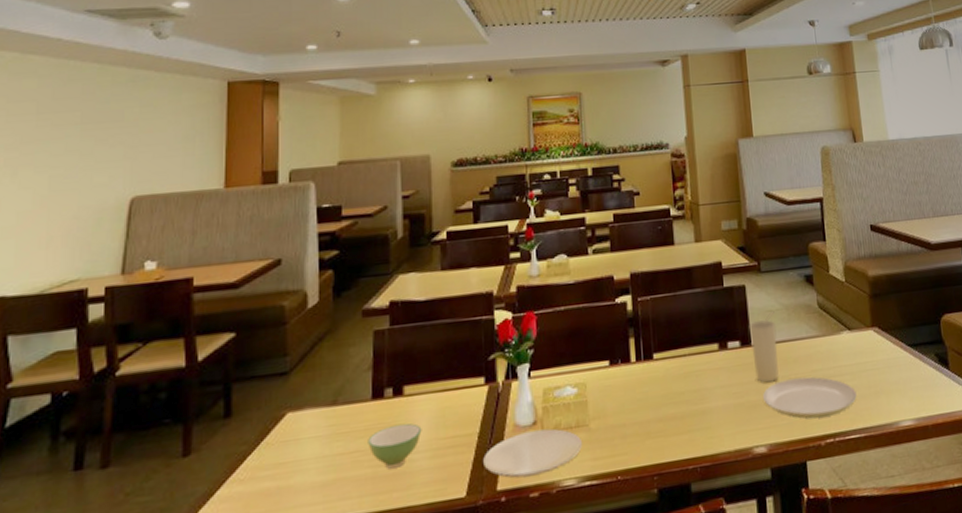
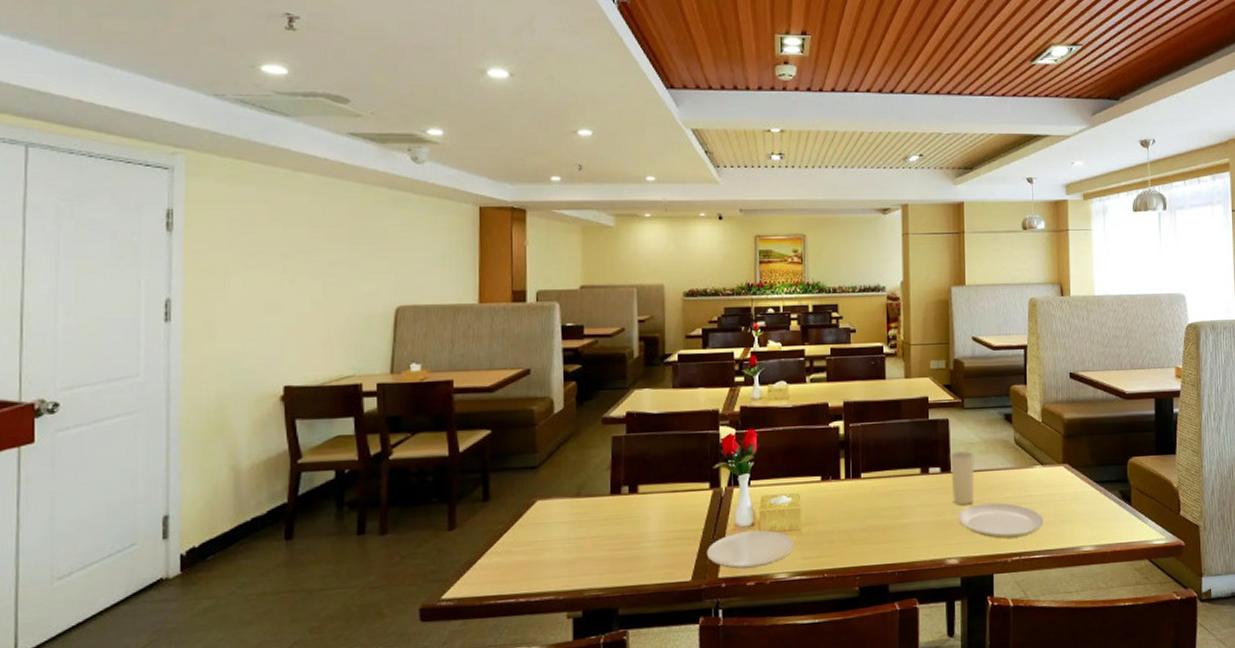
bowl: present [368,423,422,469] -> none [607,516,654,553]

